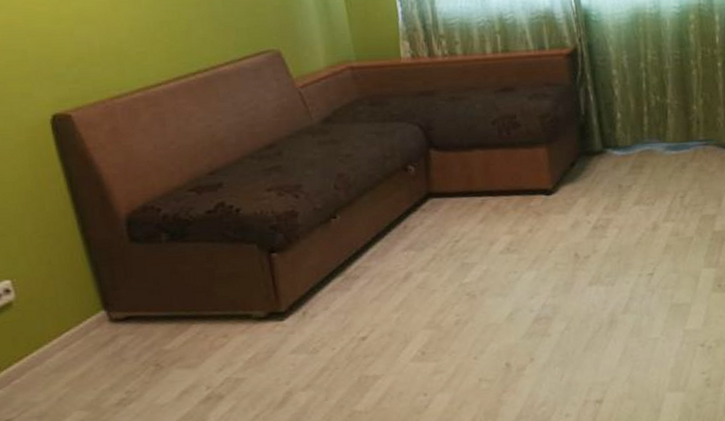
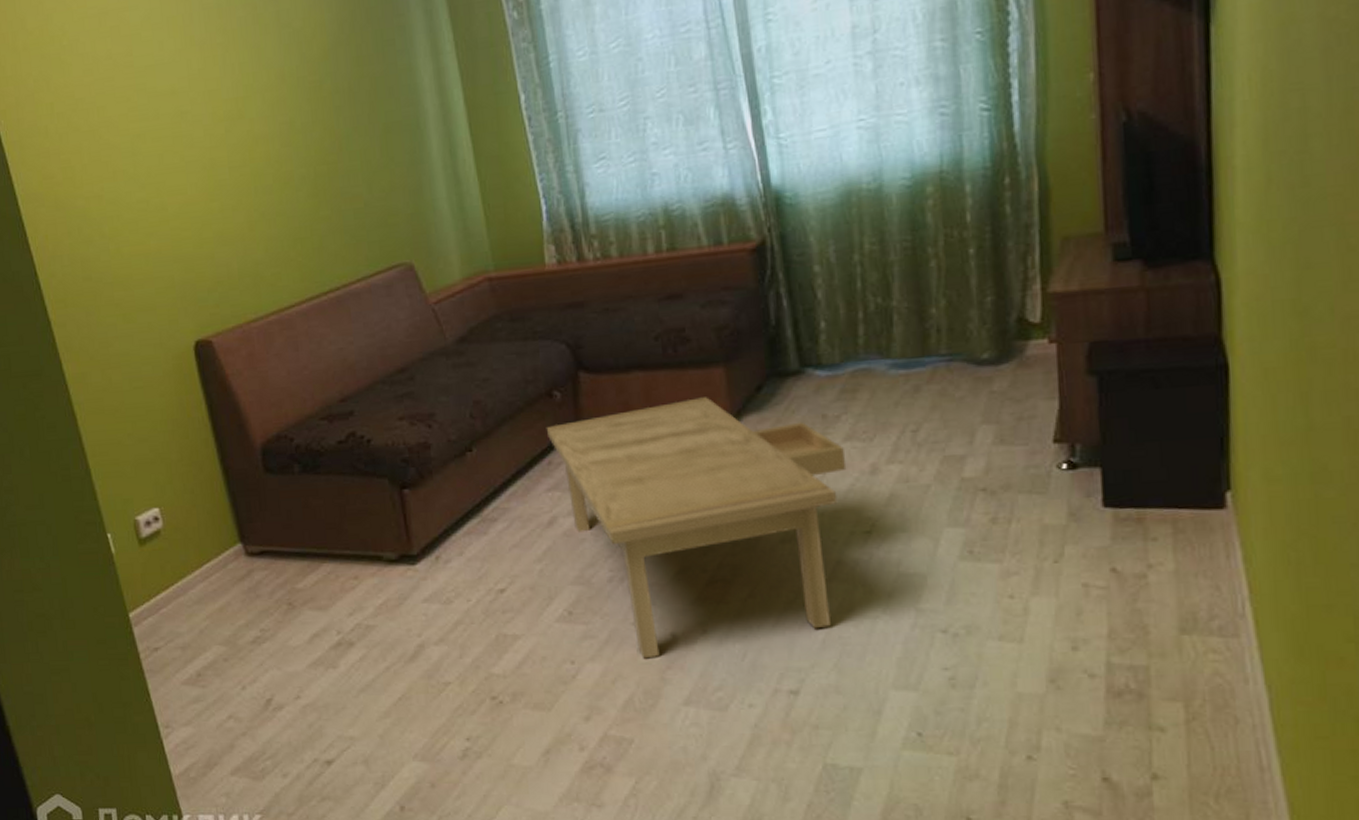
coffee table: none [402,171,636,386] -> present [546,397,847,659]

